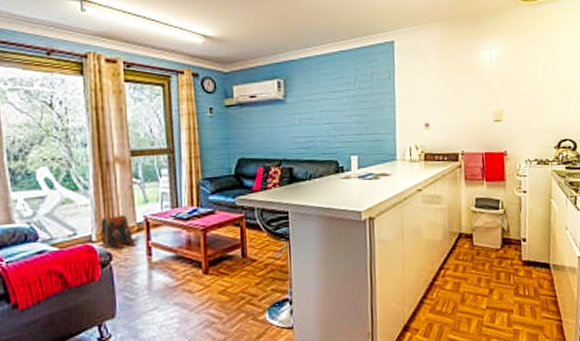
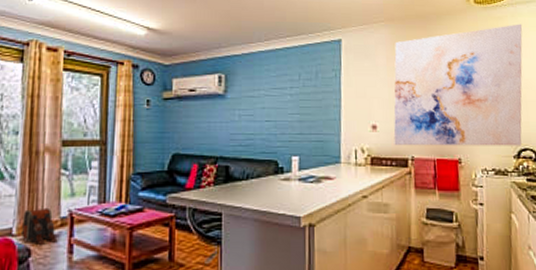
wall art: none [445,19,566,141] -> present [393,24,523,146]

